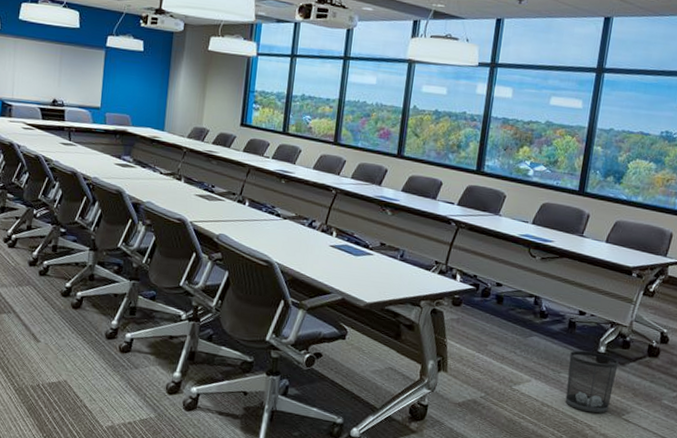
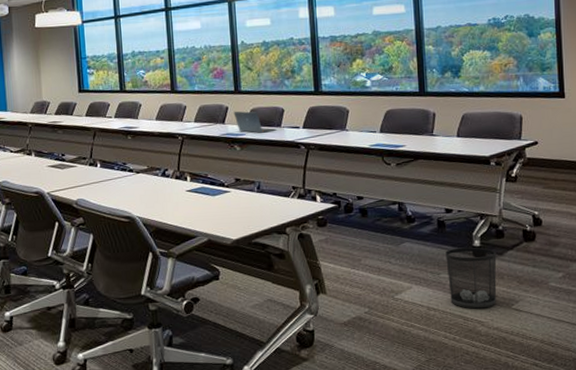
laptop: none [391,175,432,203] -> present [233,111,277,133]

